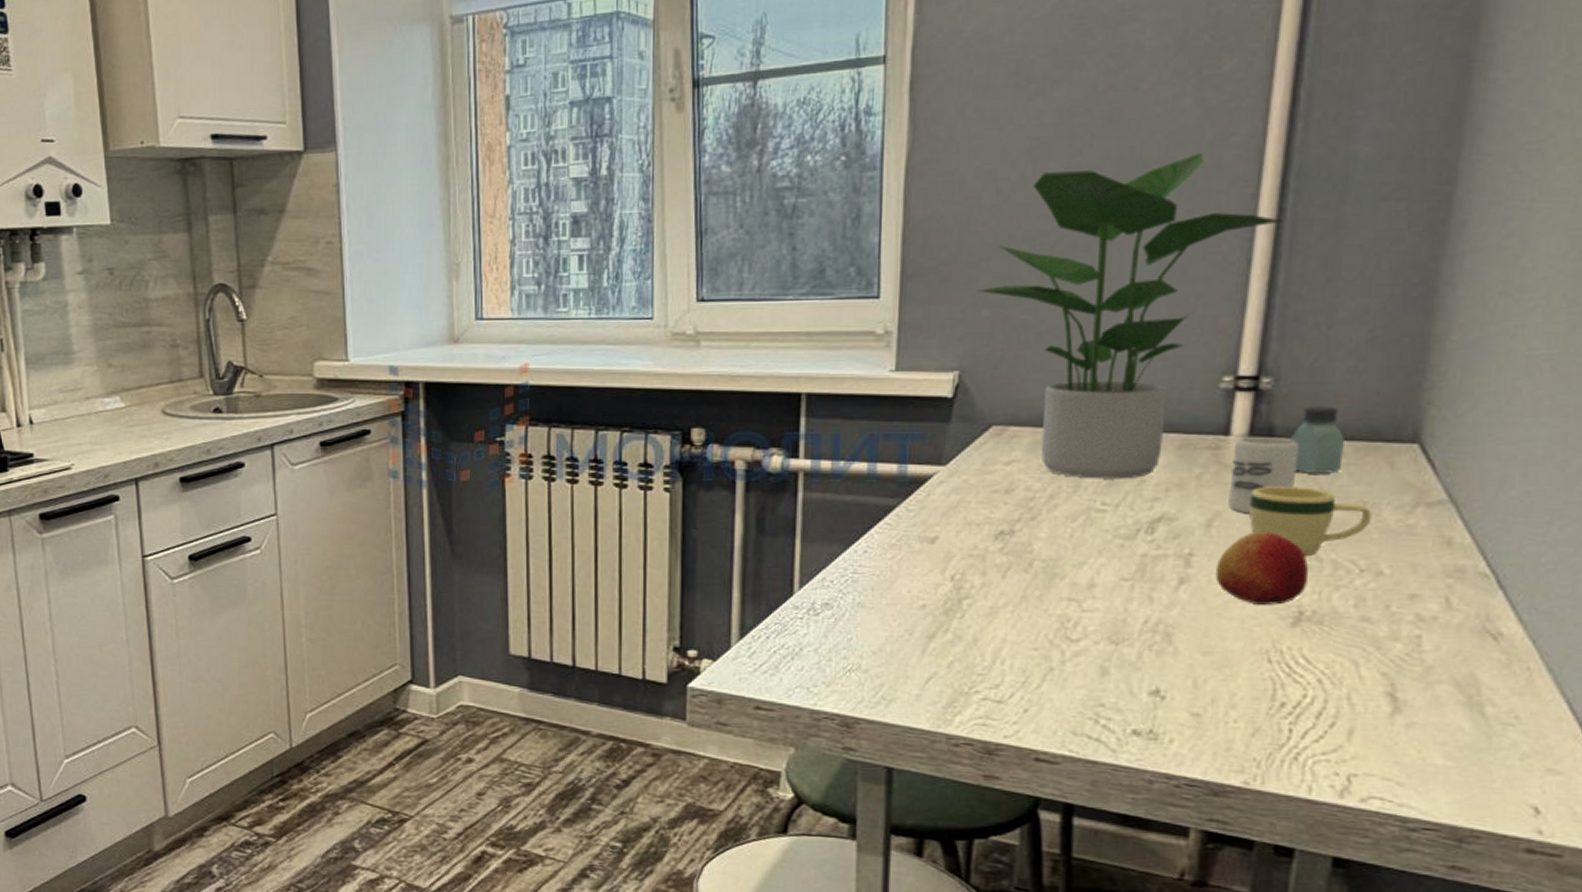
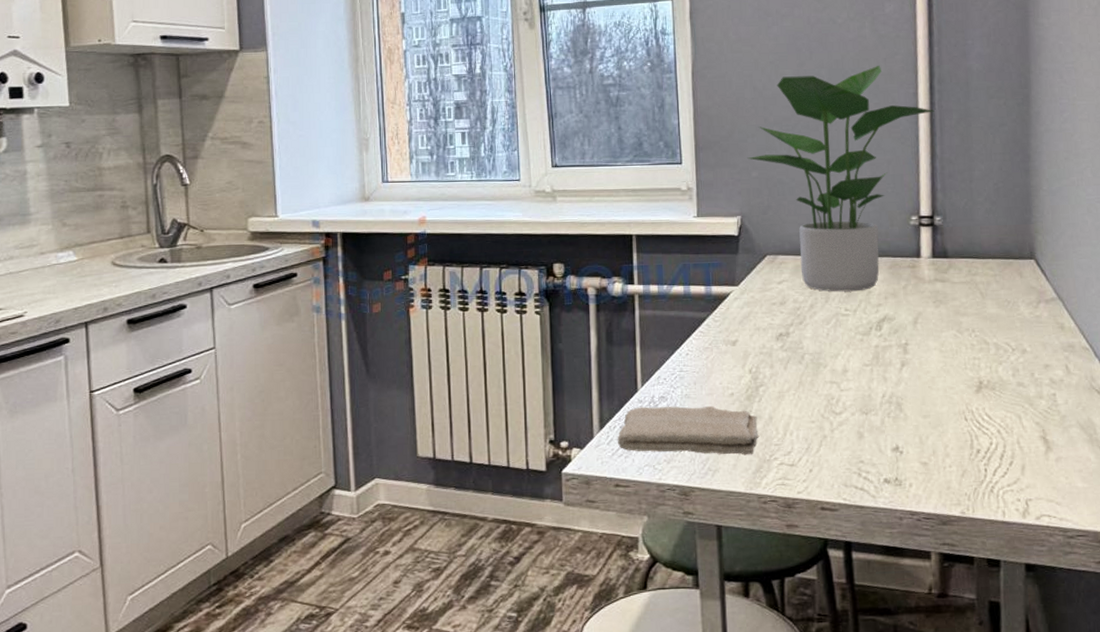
washcloth: none [761,614,957,685] -> present [617,405,759,455]
apple: present [1215,532,1309,605] -> none [923,325,982,378]
cup: present [1228,436,1299,514] -> none [924,257,965,313]
mug: present [1249,485,1372,557] -> none [939,291,1014,342]
saltshaker: present [1289,406,1345,474] -> none [957,235,992,283]

